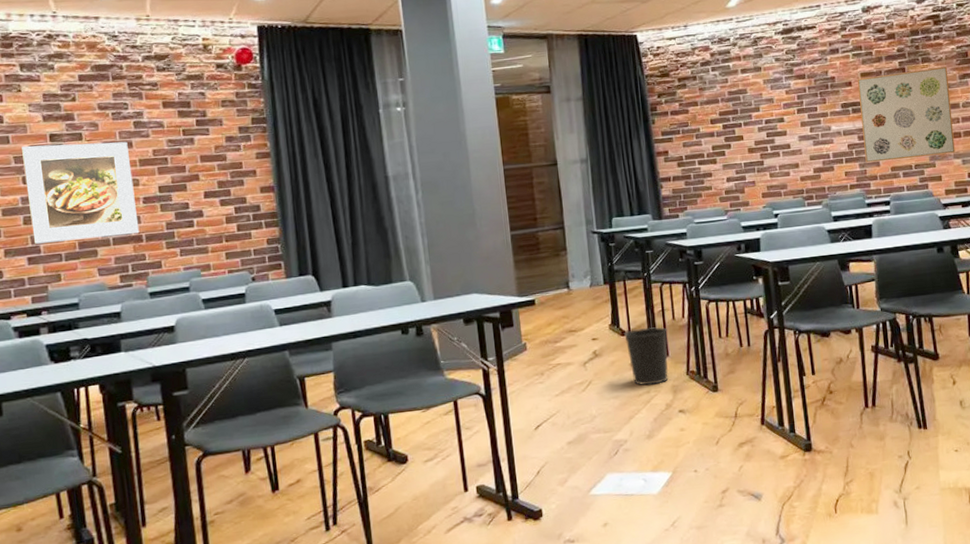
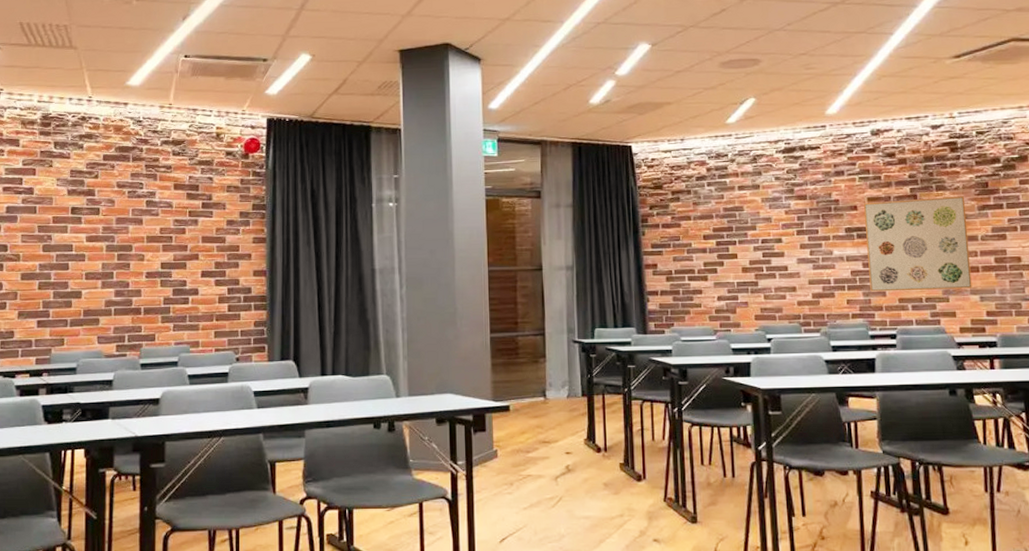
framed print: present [22,141,140,244] -> none [45,216,139,308]
wastebasket: present [624,327,669,385] -> none [600,446,646,508]

